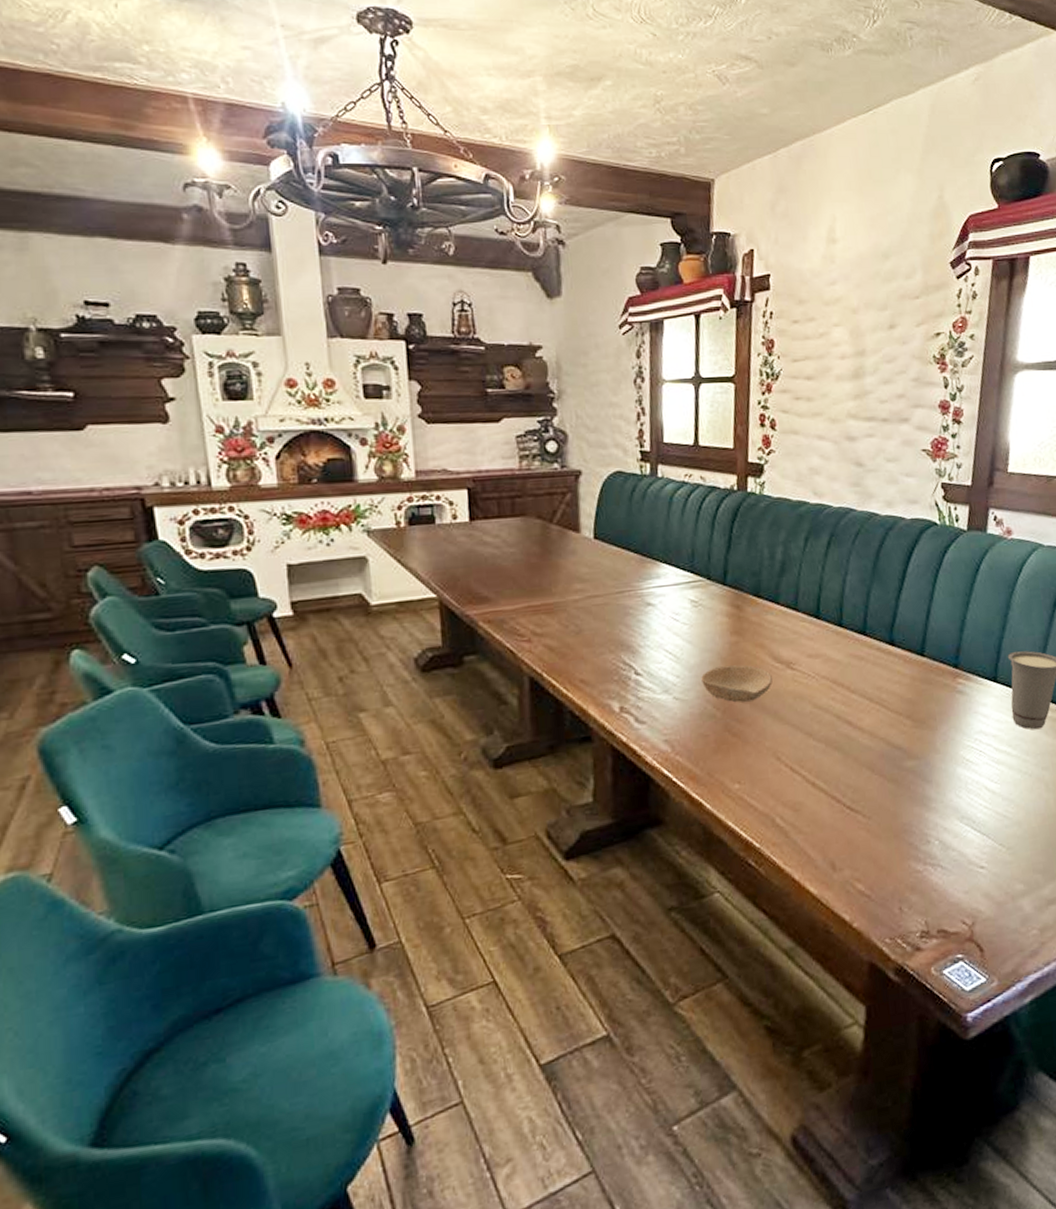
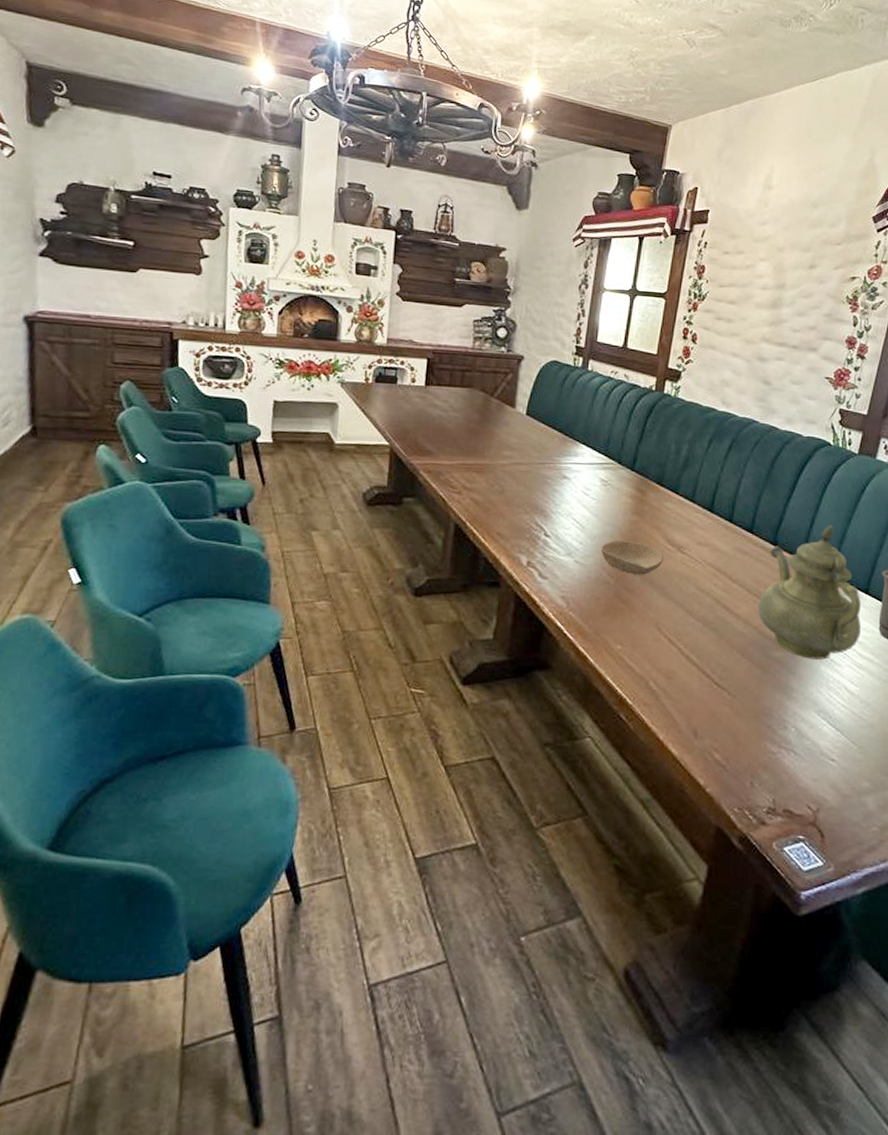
teapot: none [882,612,994,763] -> present [758,524,861,660]

